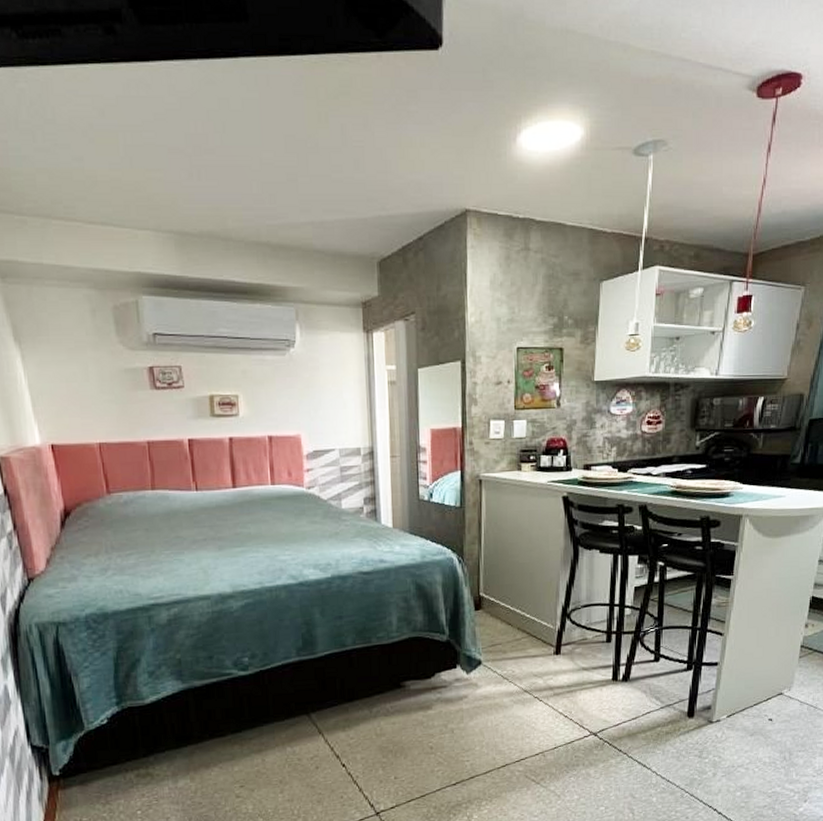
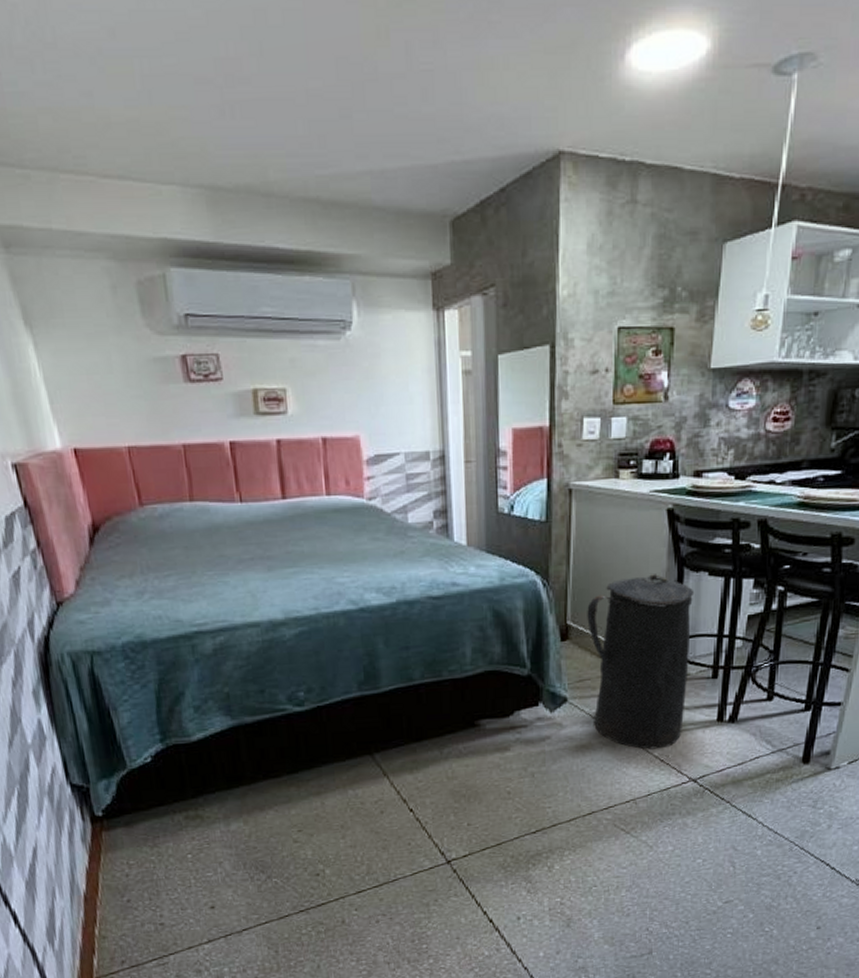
trash can: none [497,552,588,707] -> present [587,574,695,750]

